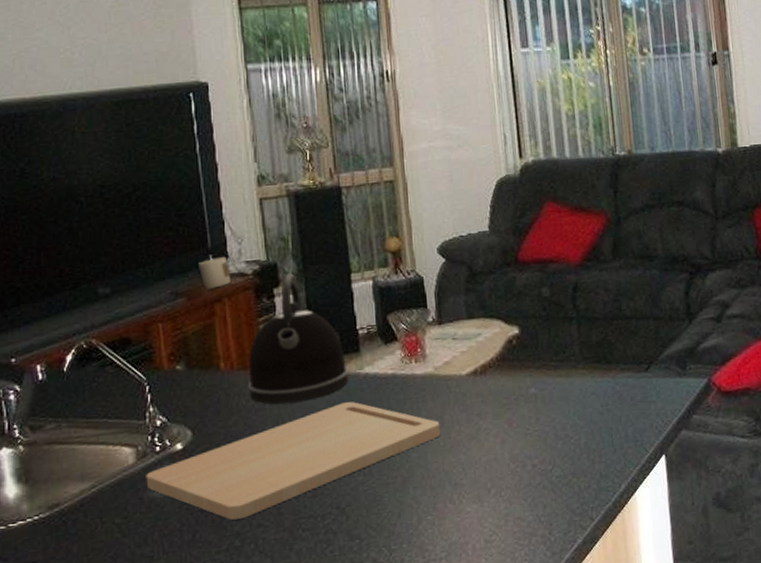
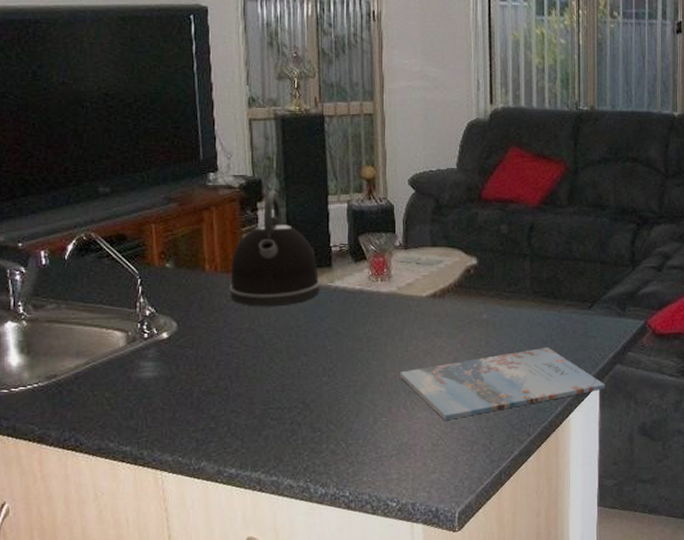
cutting board: present [145,401,441,520] -> none [134,311,400,404]
candle: present [197,256,232,290] -> none [189,167,220,197]
magazine: none [443,418,672,513] -> present [400,347,606,421]

